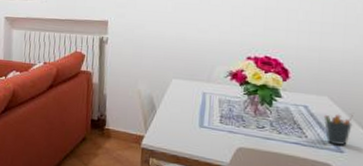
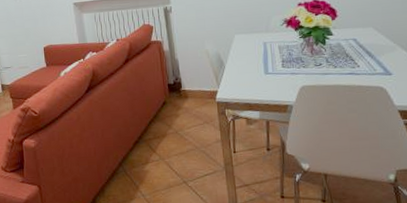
pen holder: present [323,112,353,146] -> none [371,38,397,70]

